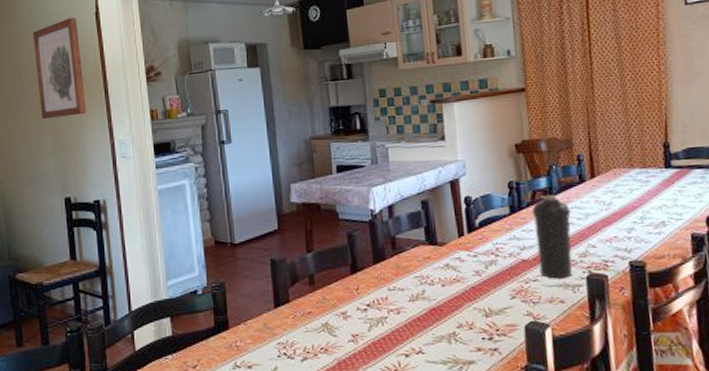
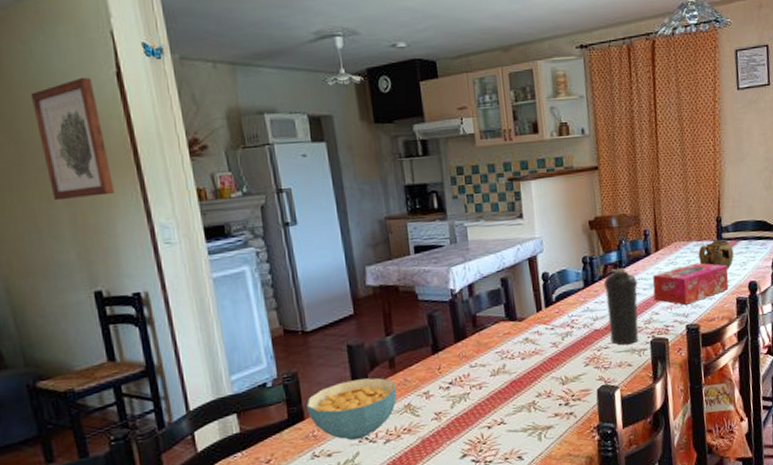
cereal bowl: none [231,293,316,355] -> present [306,378,397,441]
tissue box: none [588,192,681,239] -> present [652,263,729,305]
teapot: none [642,167,687,201] -> present [698,239,734,269]

